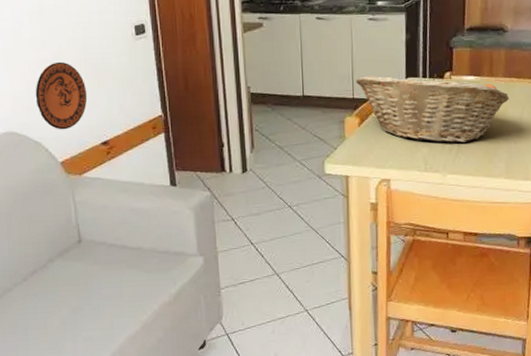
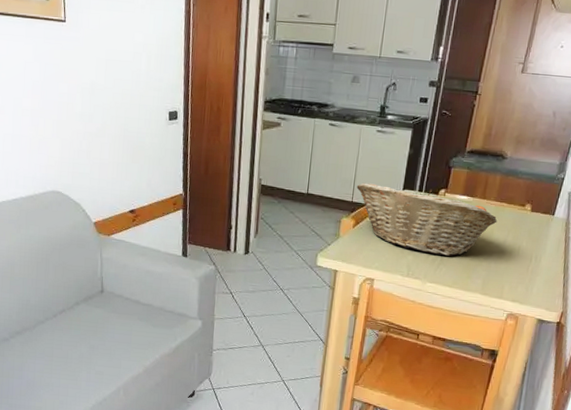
decorative plate: present [35,61,88,130] -> none [79,135,122,196]

